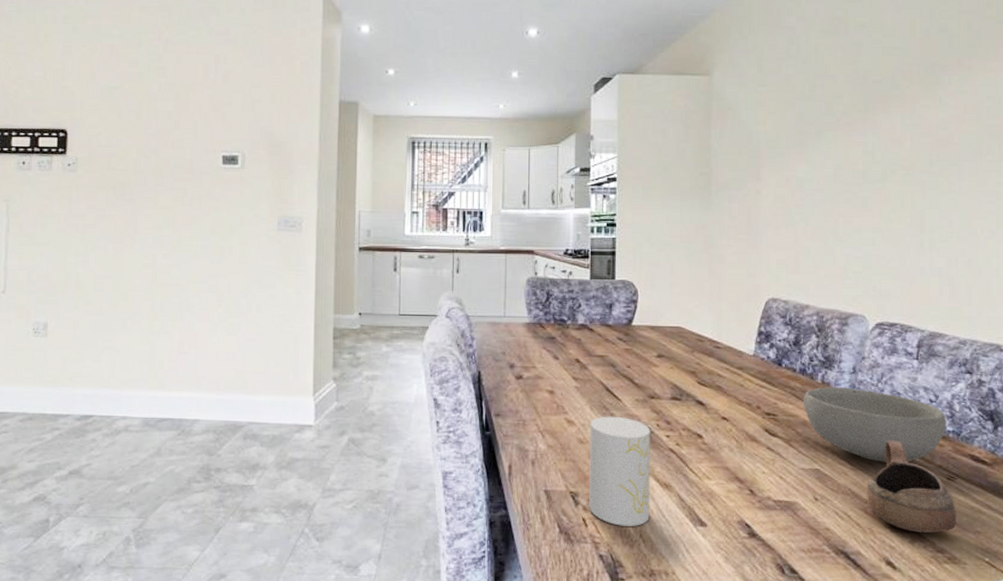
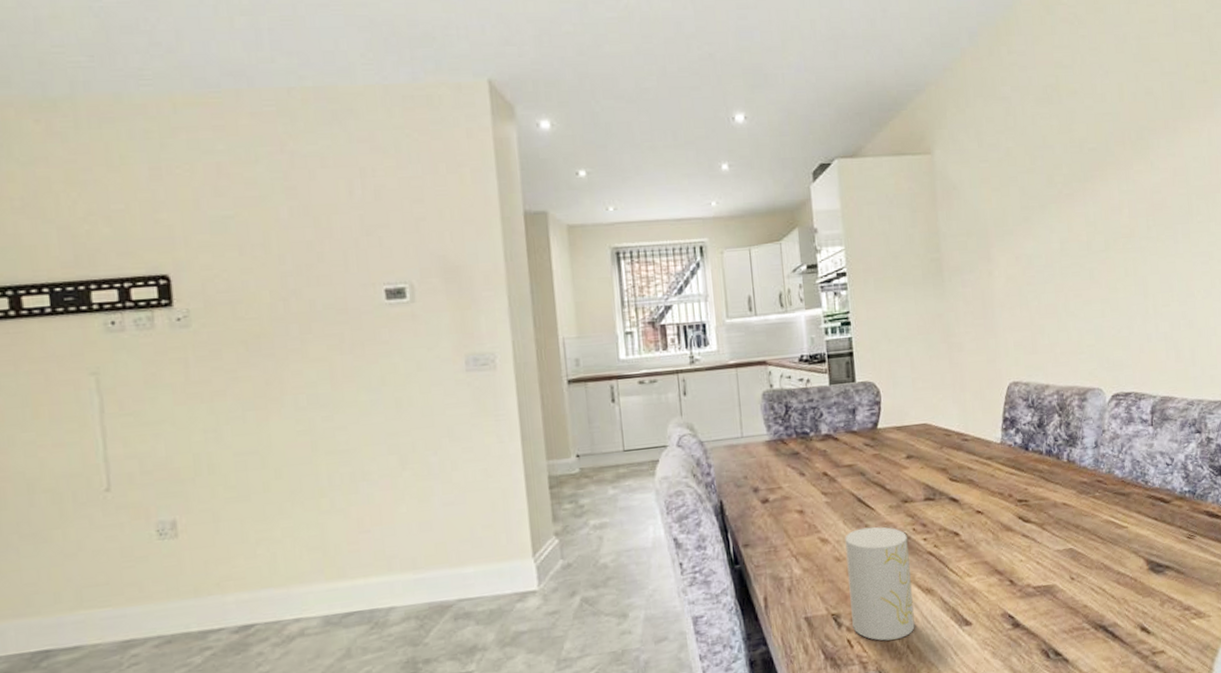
bowl: present [803,387,946,462] -> none [1051,462,1183,532]
cup: present [866,440,956,533] -> none [1117,508,1199,595]

